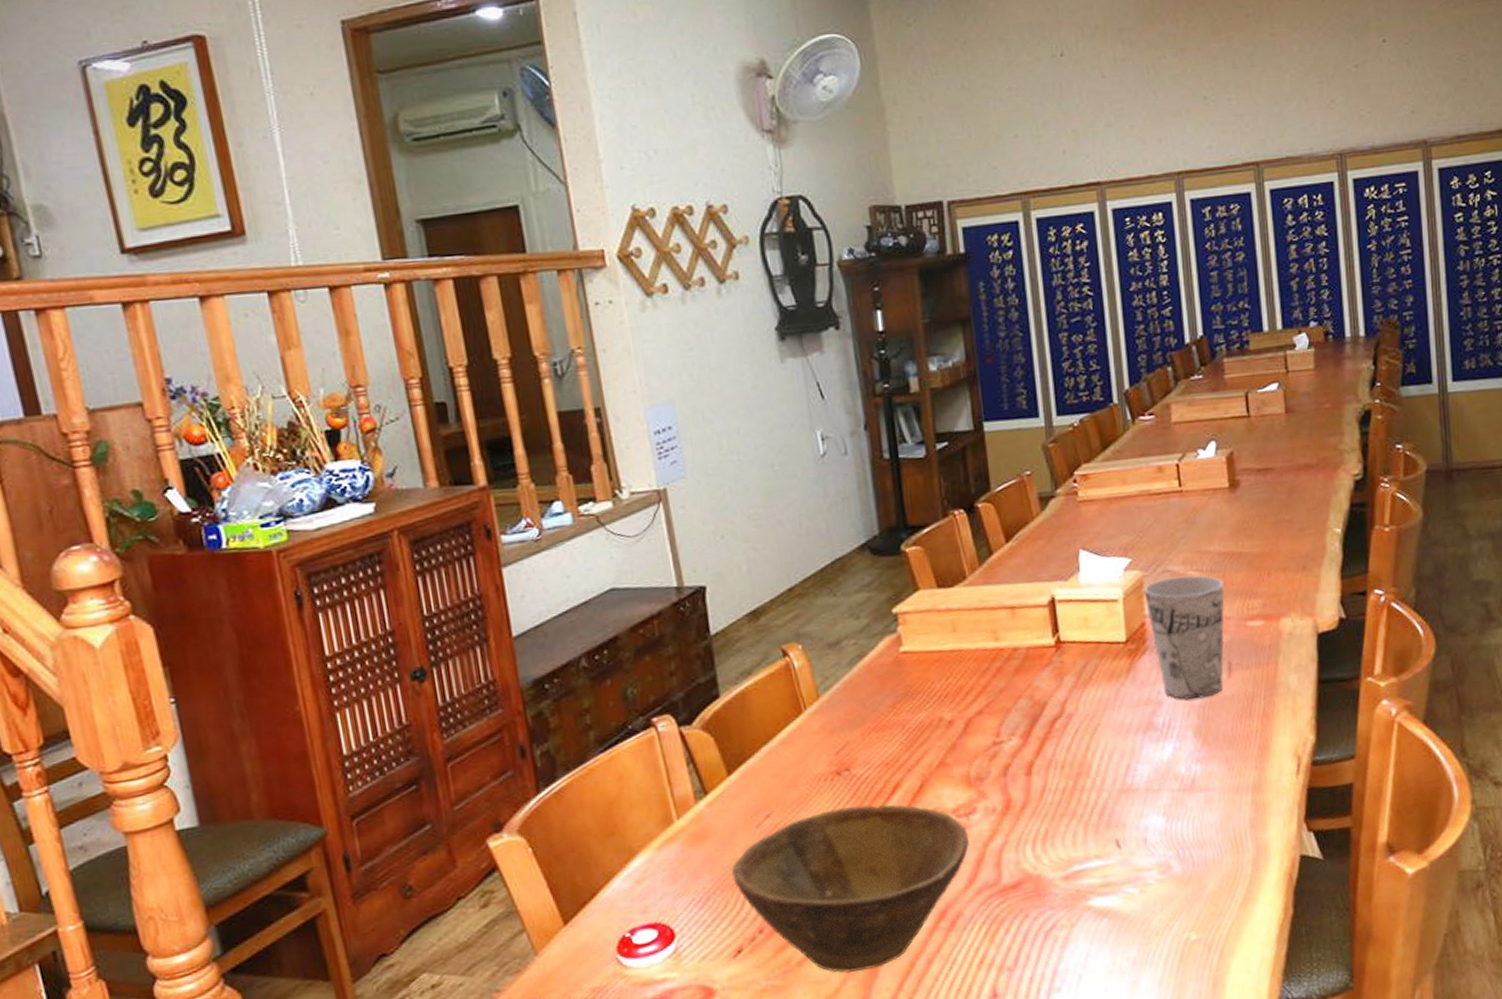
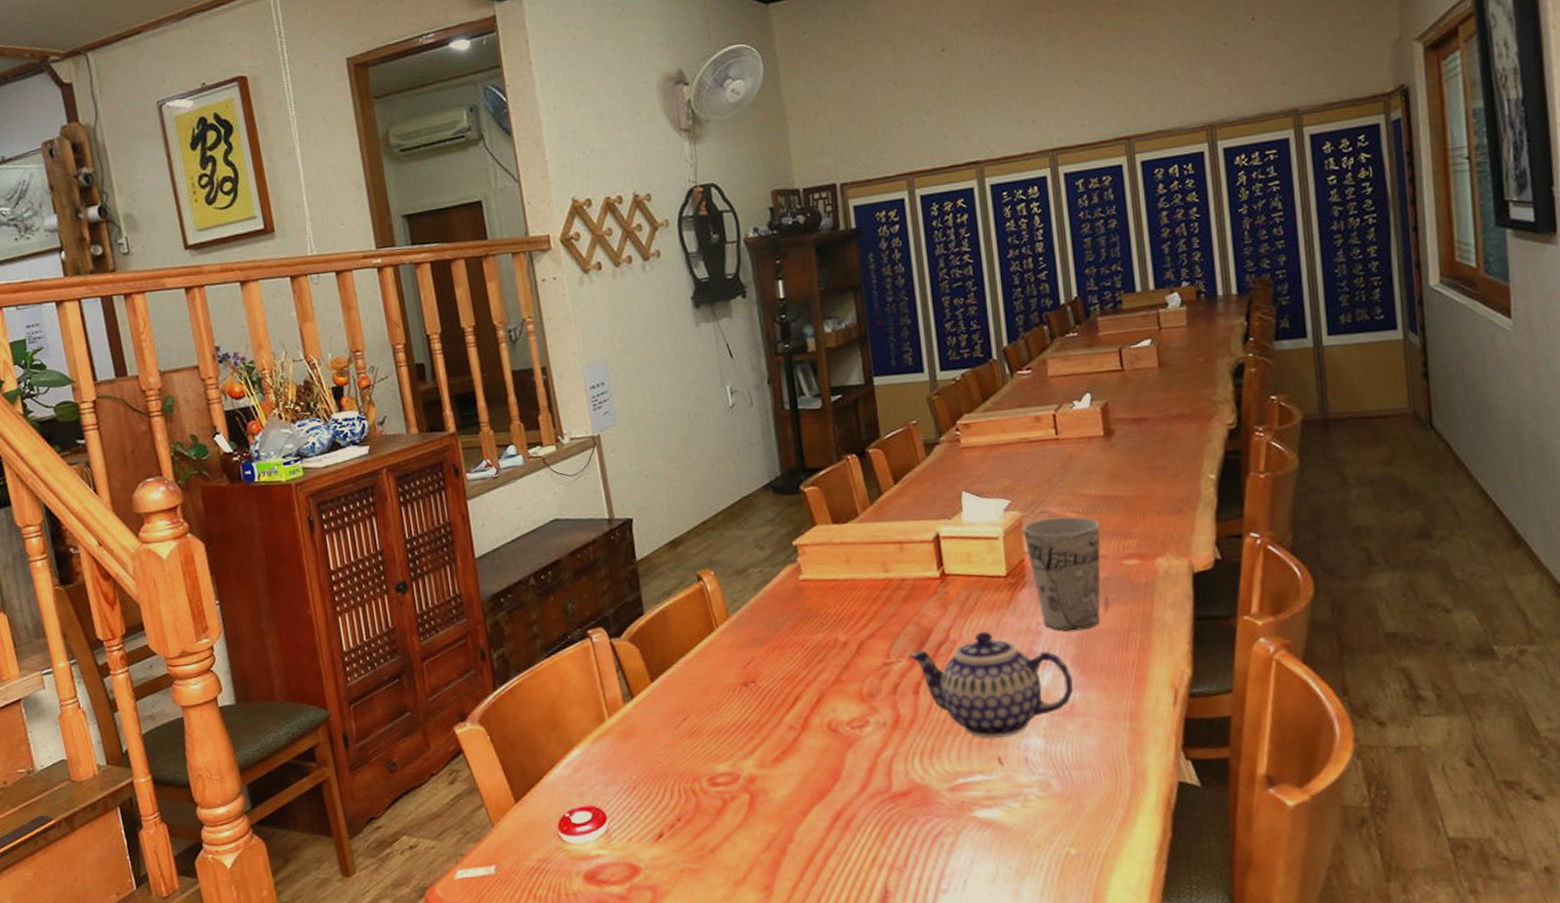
bowl: present [730,804,970,974] -> none [653,713,863,862]
teapot: none [1020,702,1195,821] -> present [908,631,1073,739]

